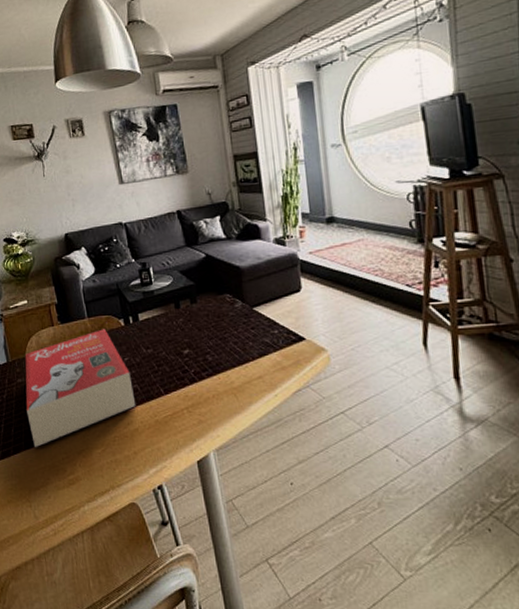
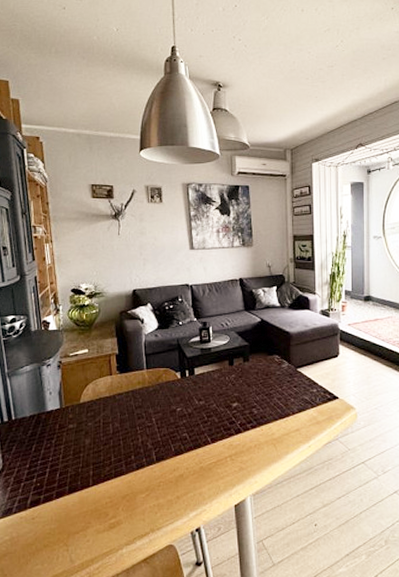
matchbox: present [25,329,136,447] -> none [75,380,184,491]

